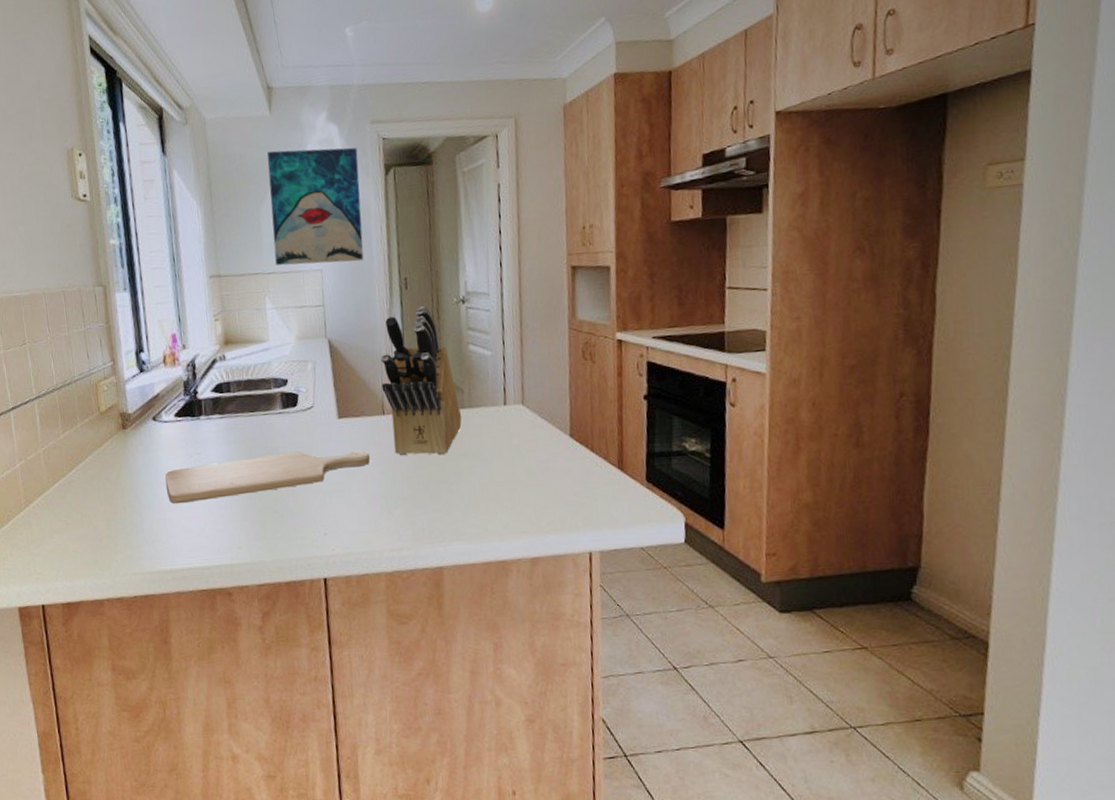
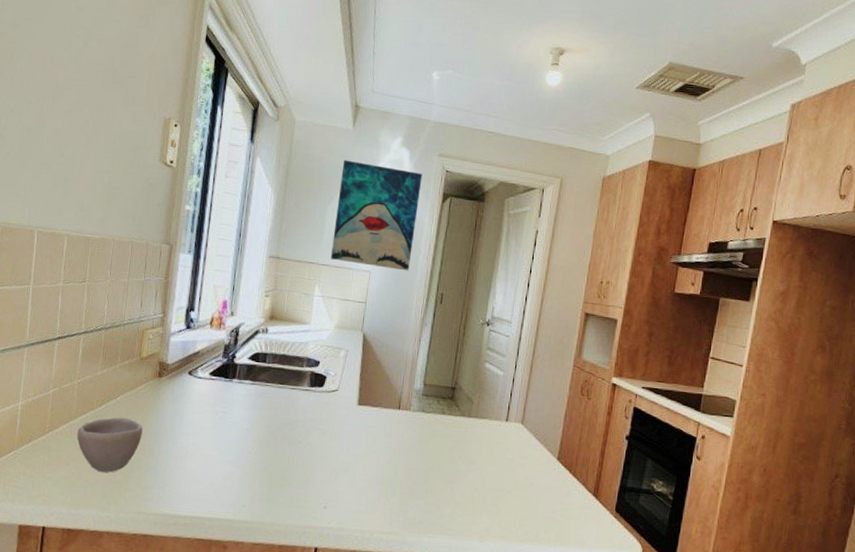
cup: none [53,478,120,539] -> present [77,417,143,473]
chopping board: present [165,451,370,503] -> none [187,422,379,460]
knife block: present [380,306,462,456] -> none [402,321,468,456]

